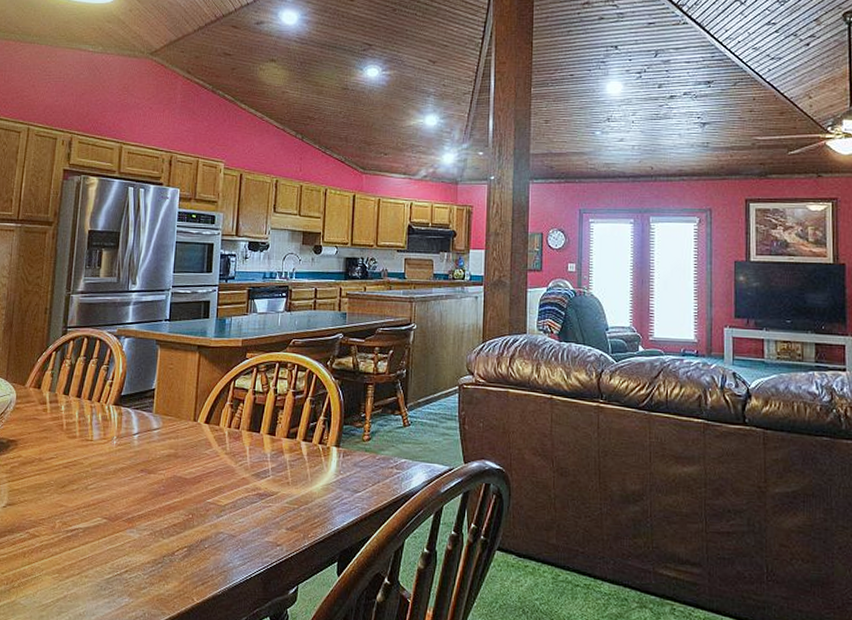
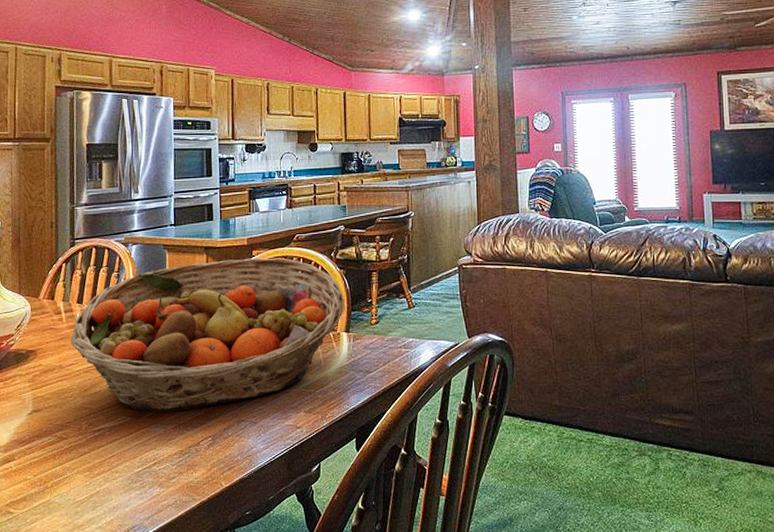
fruit basket: none [53,360,337,518] -> present [70,257,344,412]

